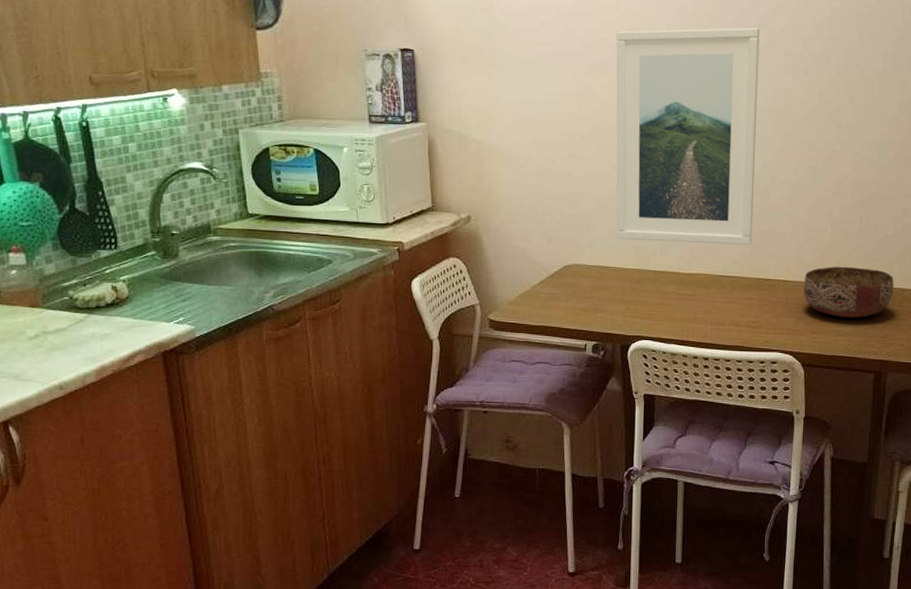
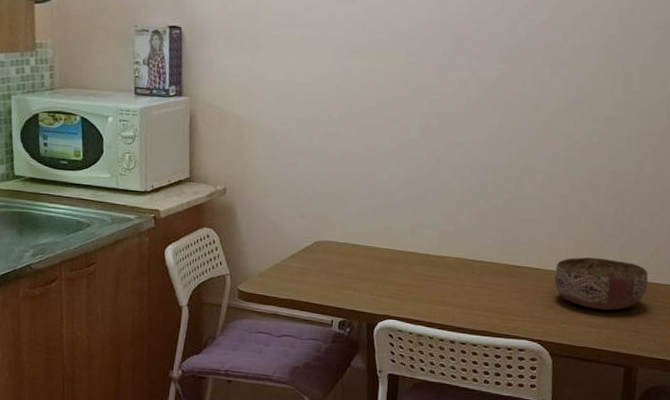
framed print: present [616,27,760,245] -> none [369,17,520,231]

